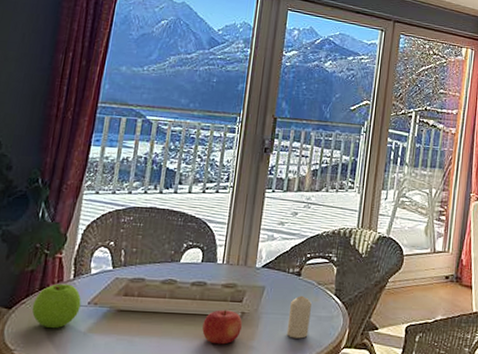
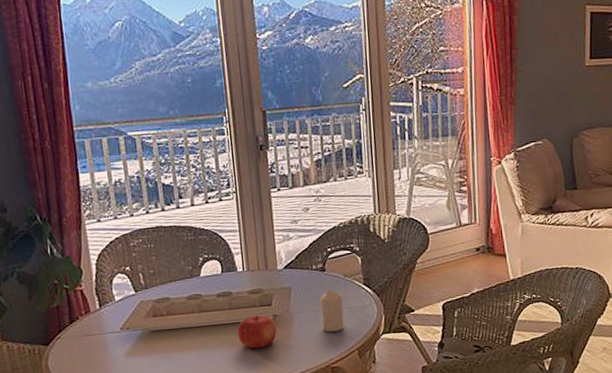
apple: present [31,283,82,329] -> none [67,314,115,358]

